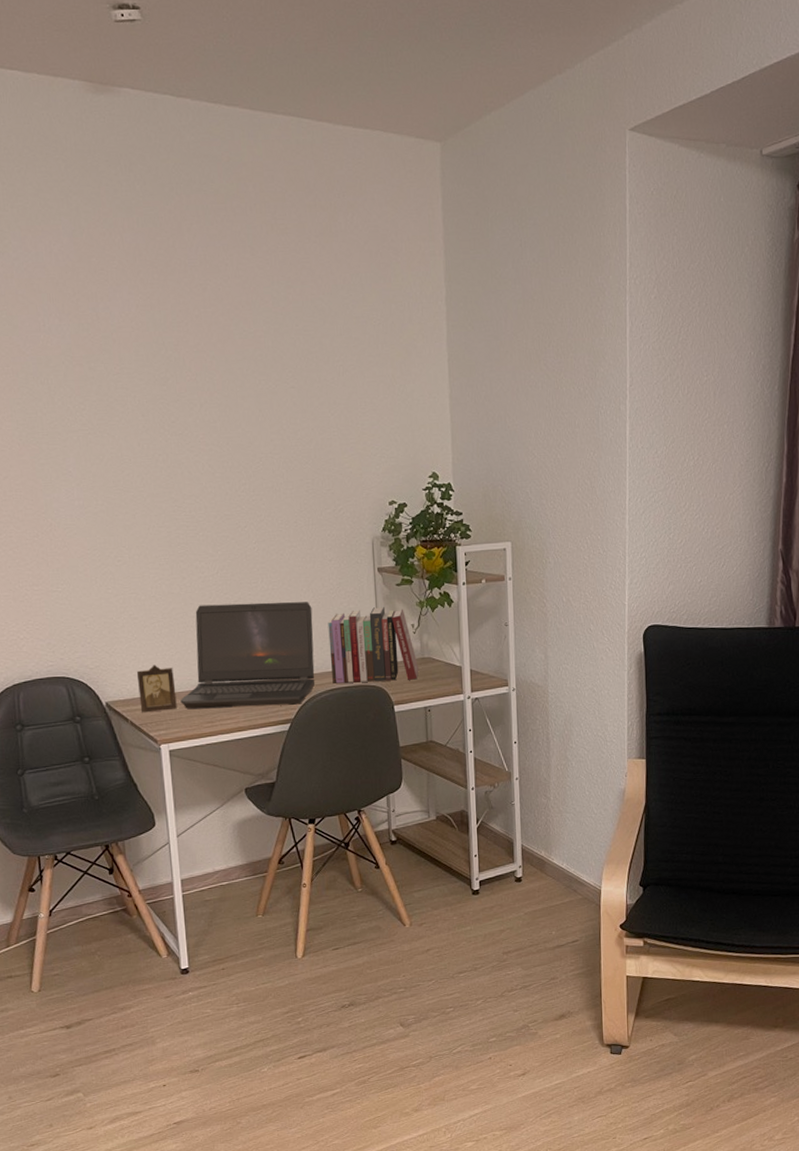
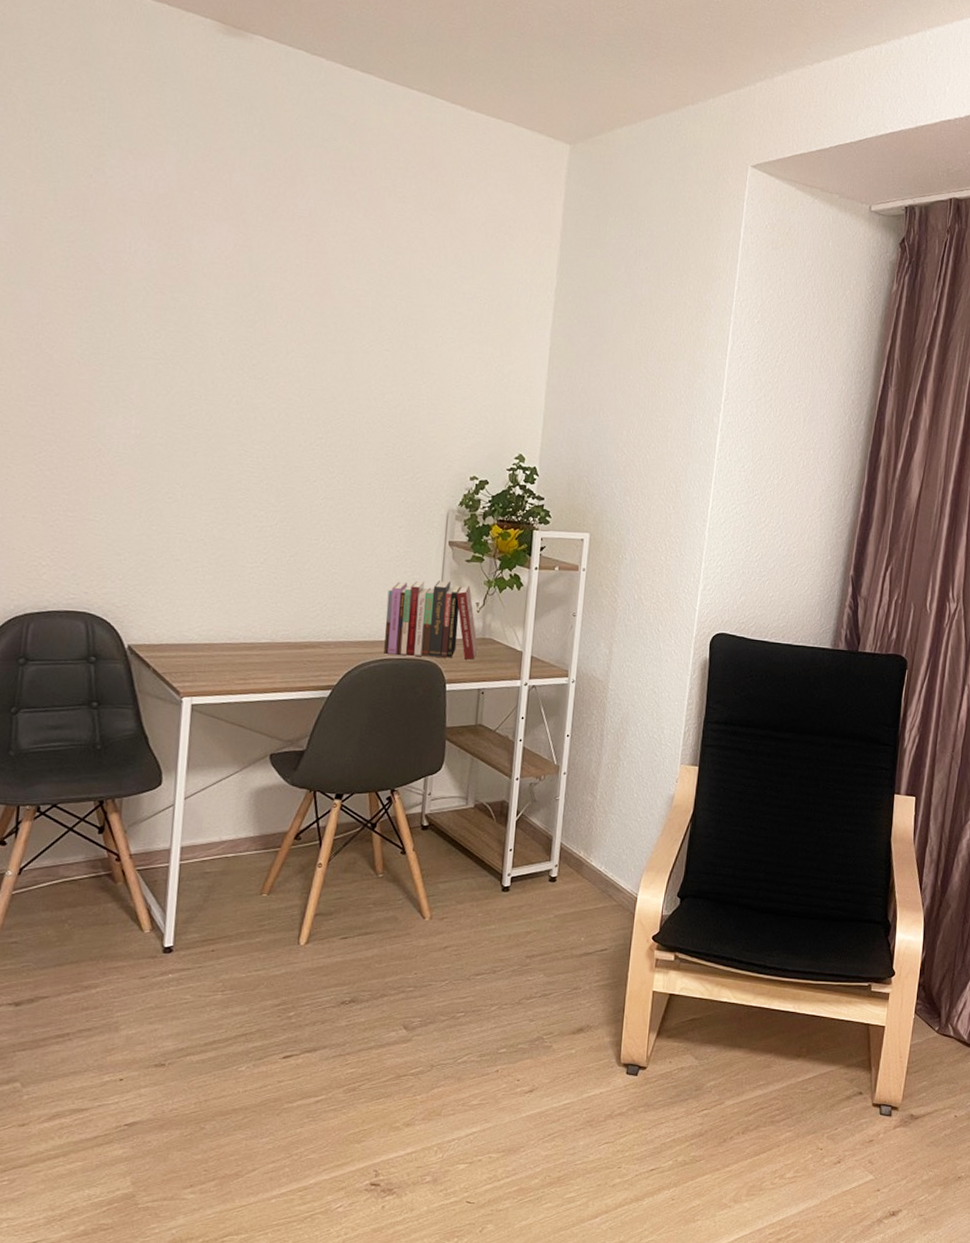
photo frame: present [136,665,177,713] -> none [166,611,211,662]
laptop computer: present [180,602,316,709] -> none [213,555,374,671]

